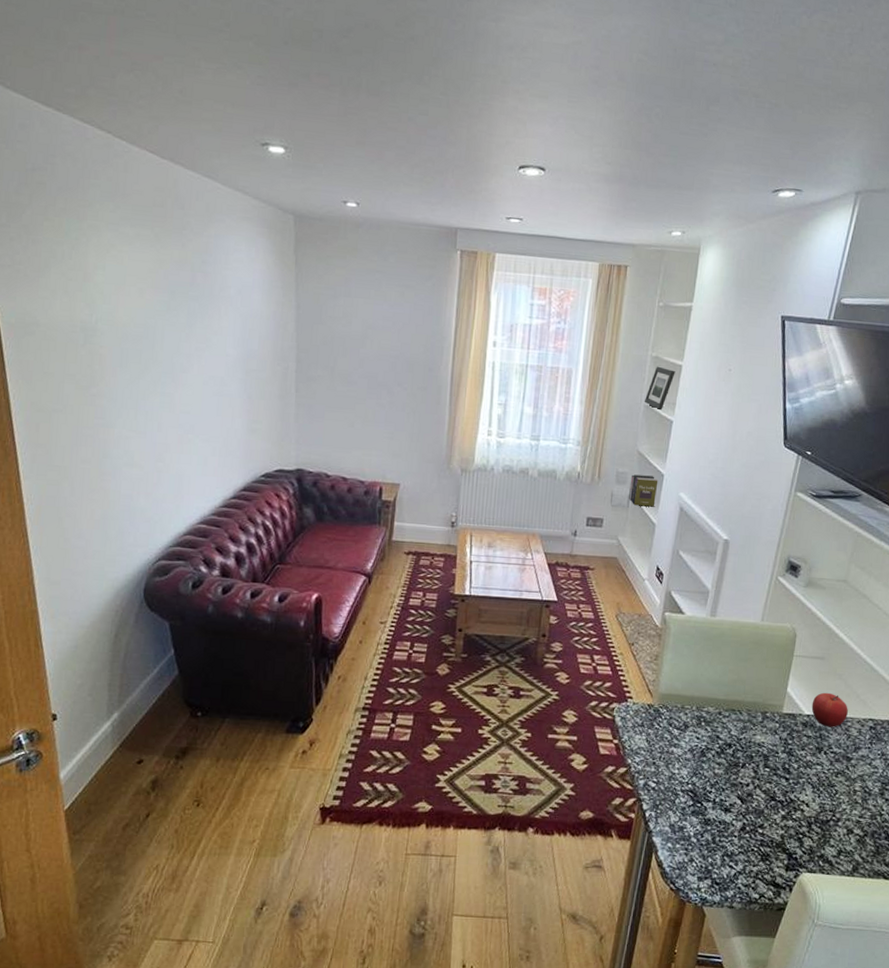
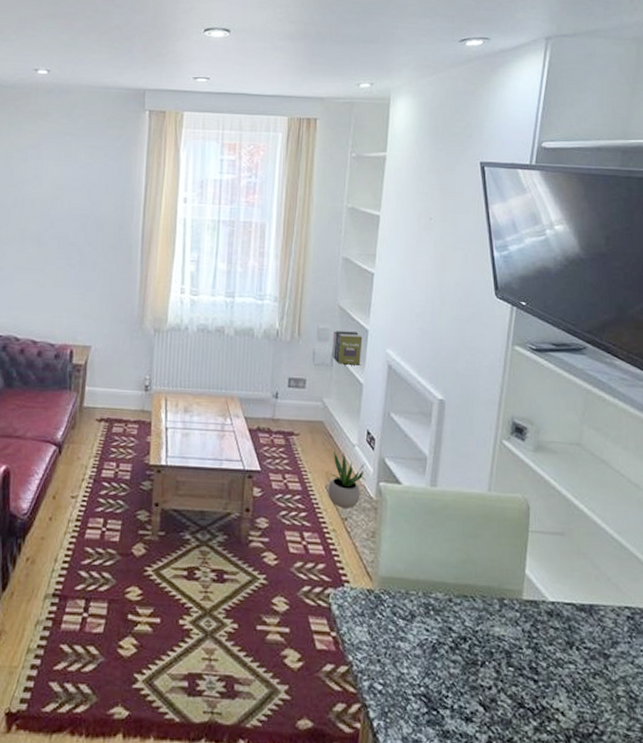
potted plant: none [618,584,654,635] -> present [328,451,366,508]
picture frame: present [644,366,675,411] -> none [342,217,373,263]
fruit: present [811,692,848,727] -> none [555,574,599,617]

